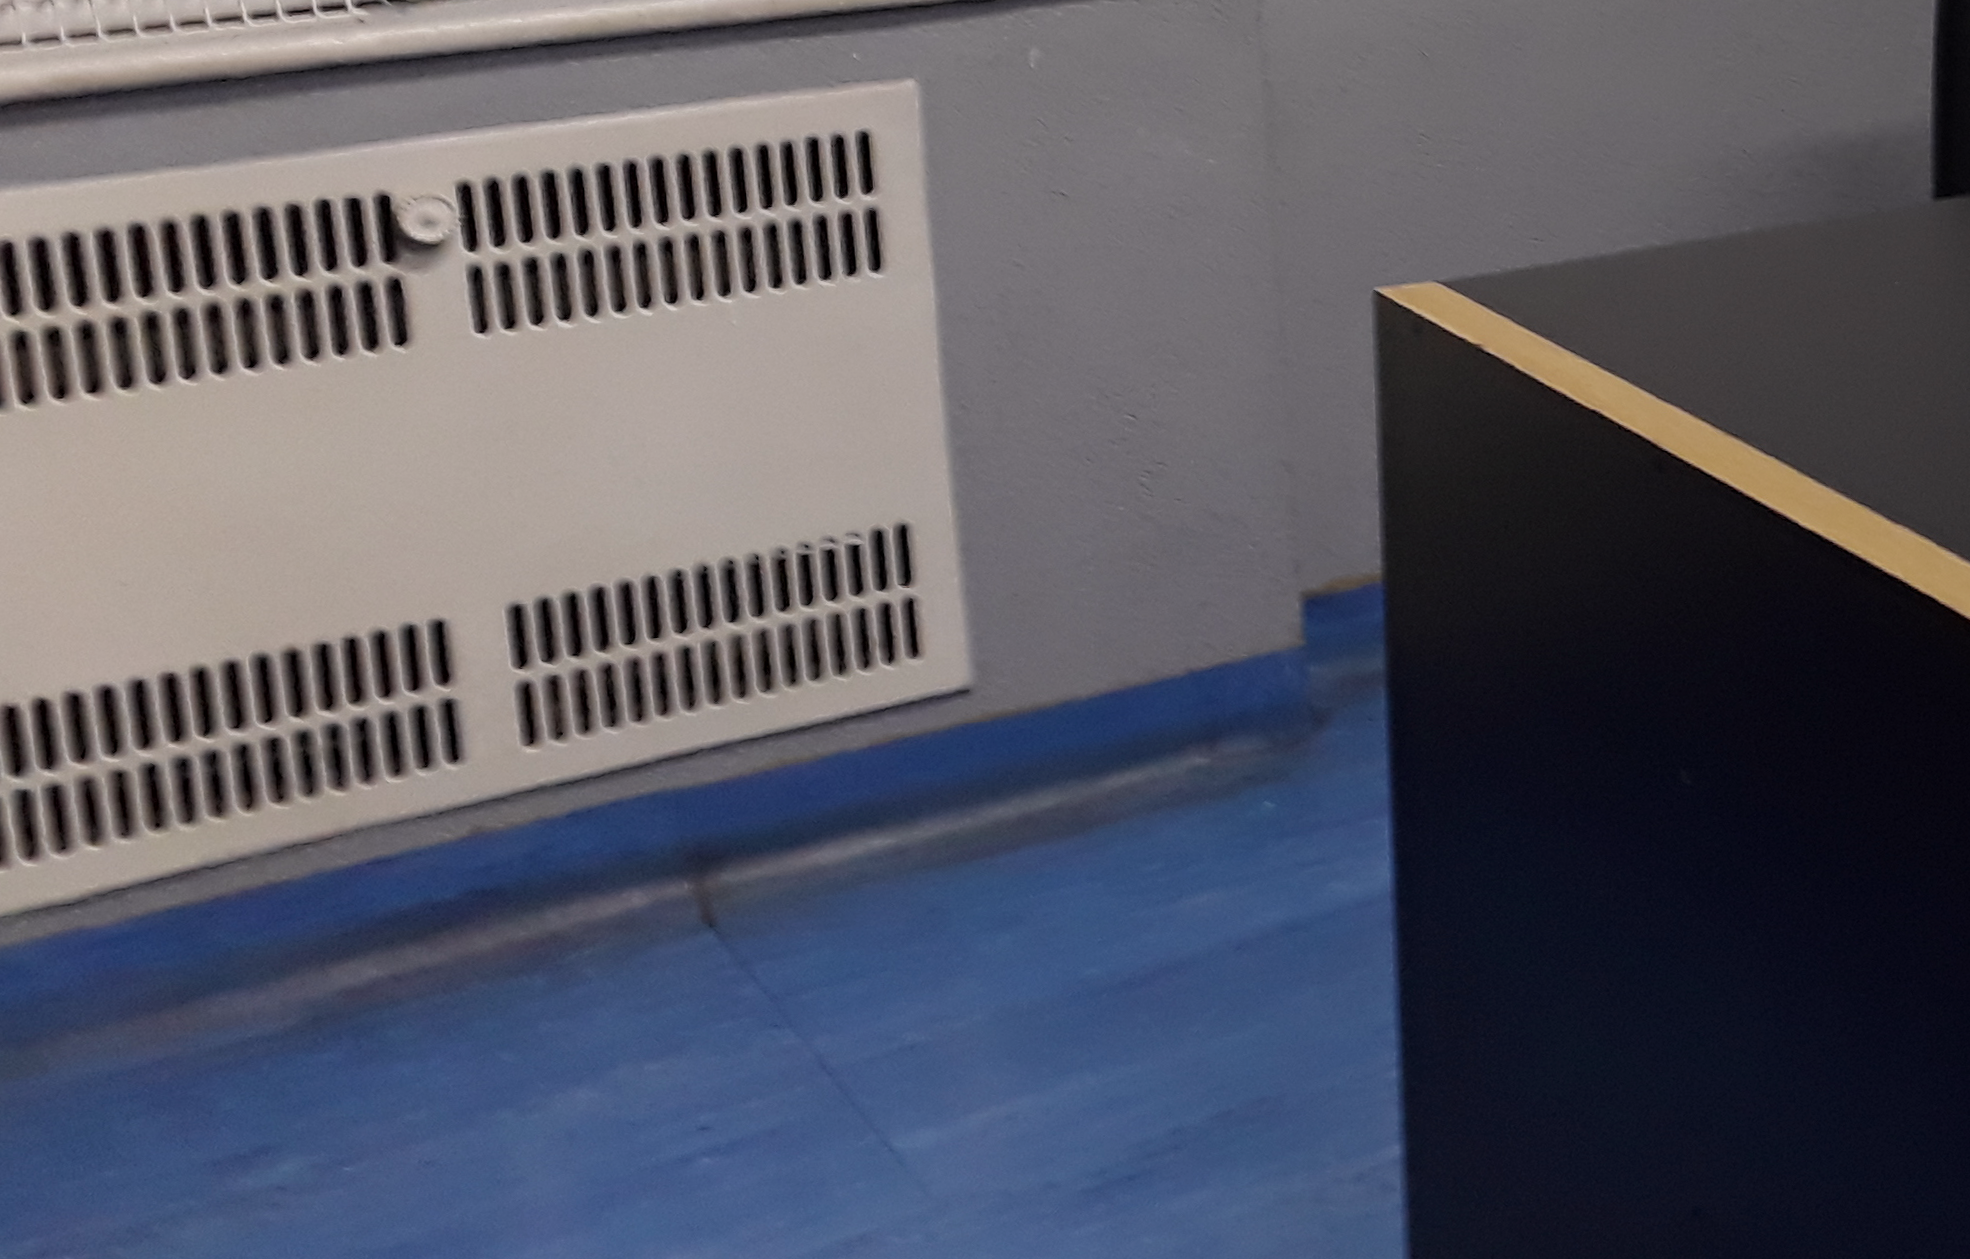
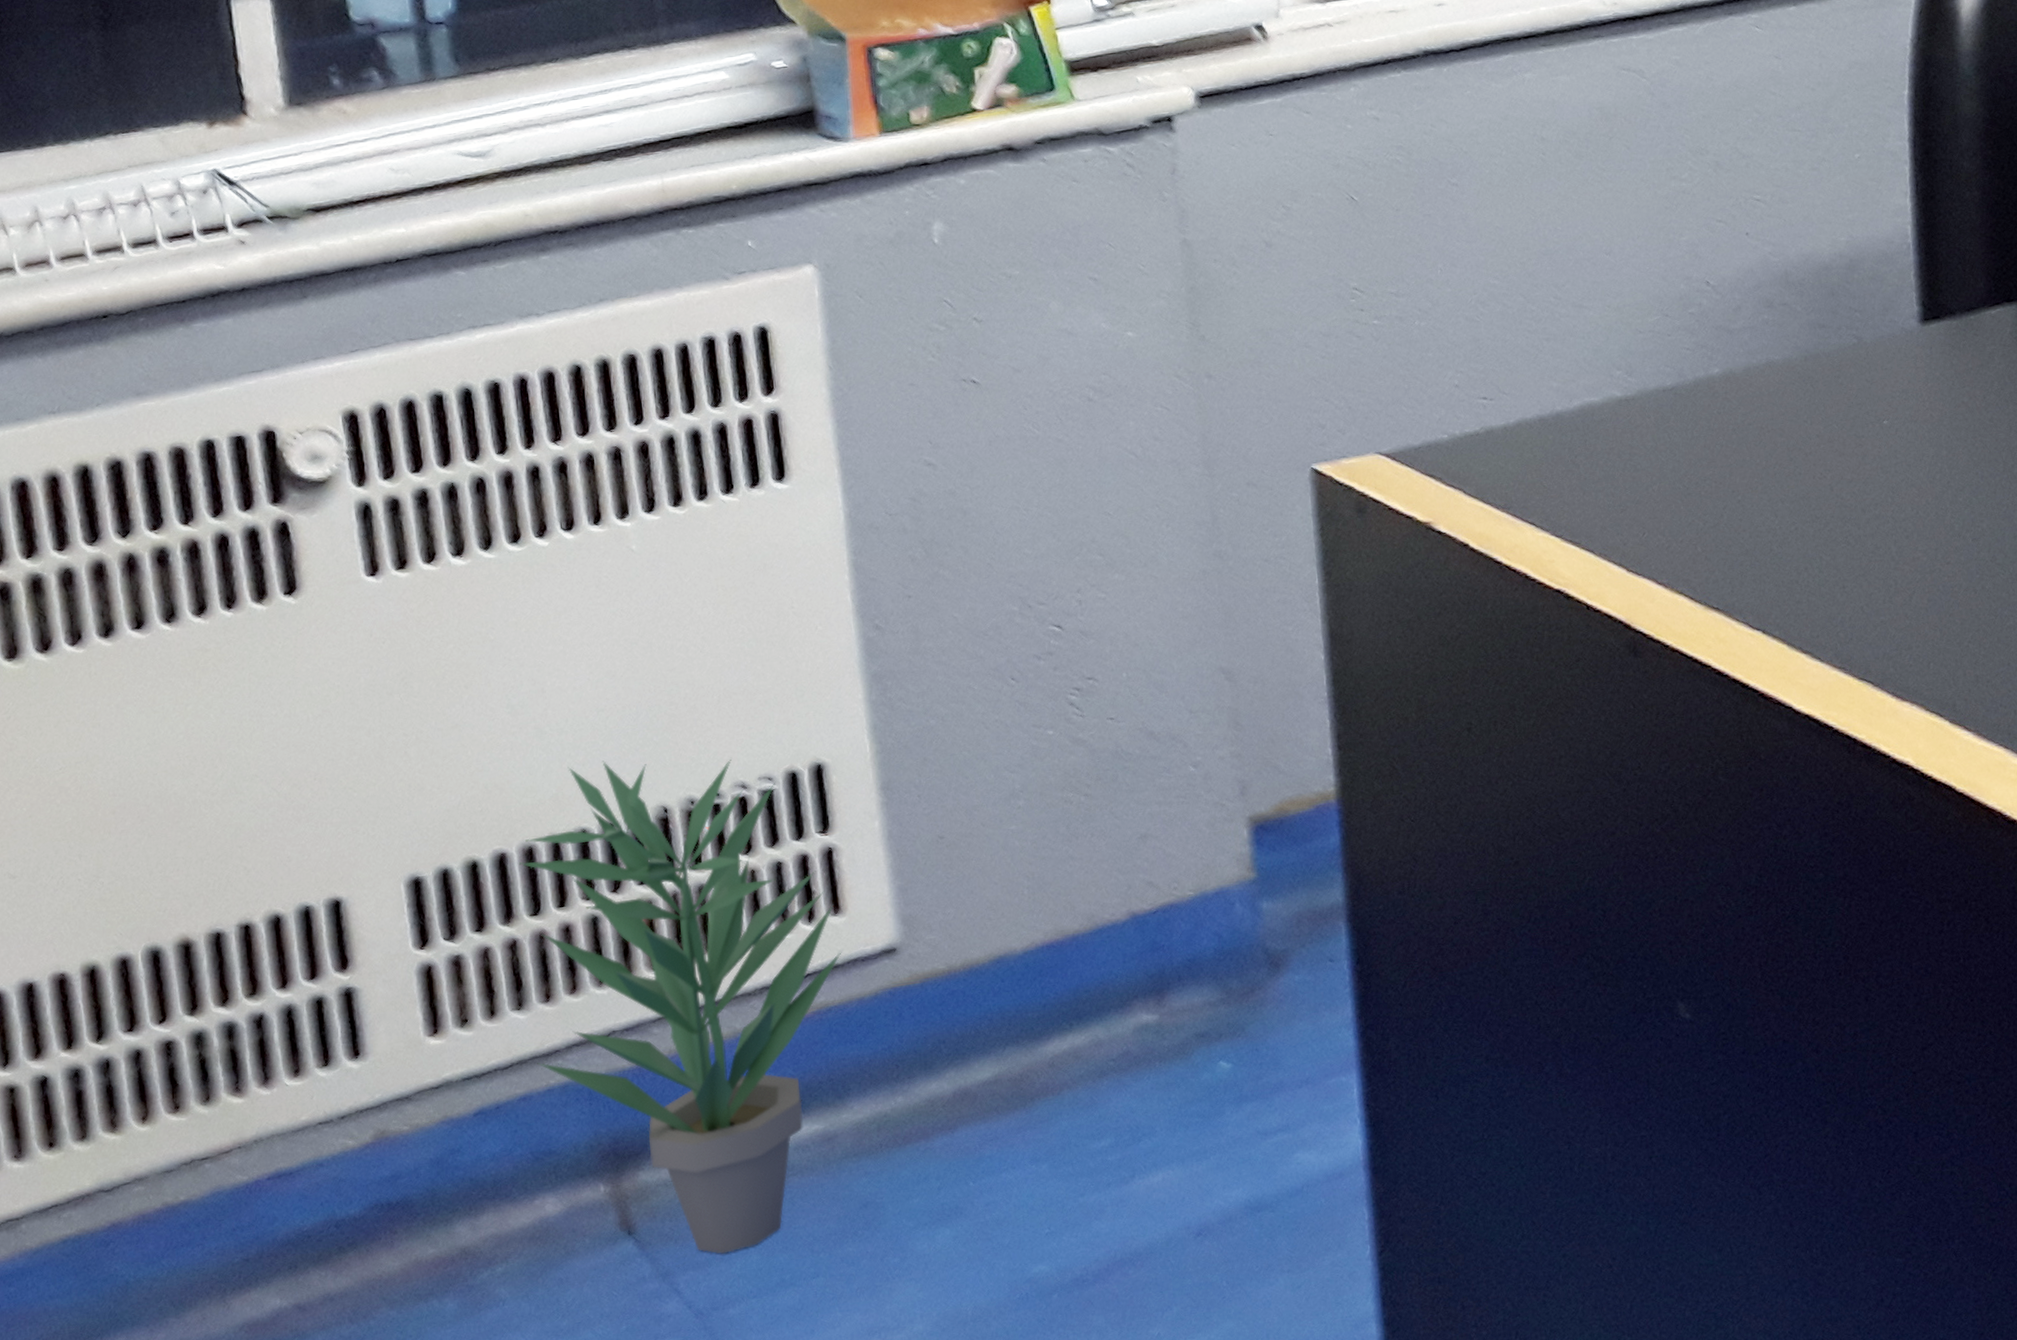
potted plant: none [615,510,919,947] -> present [518,757,842,1254]

